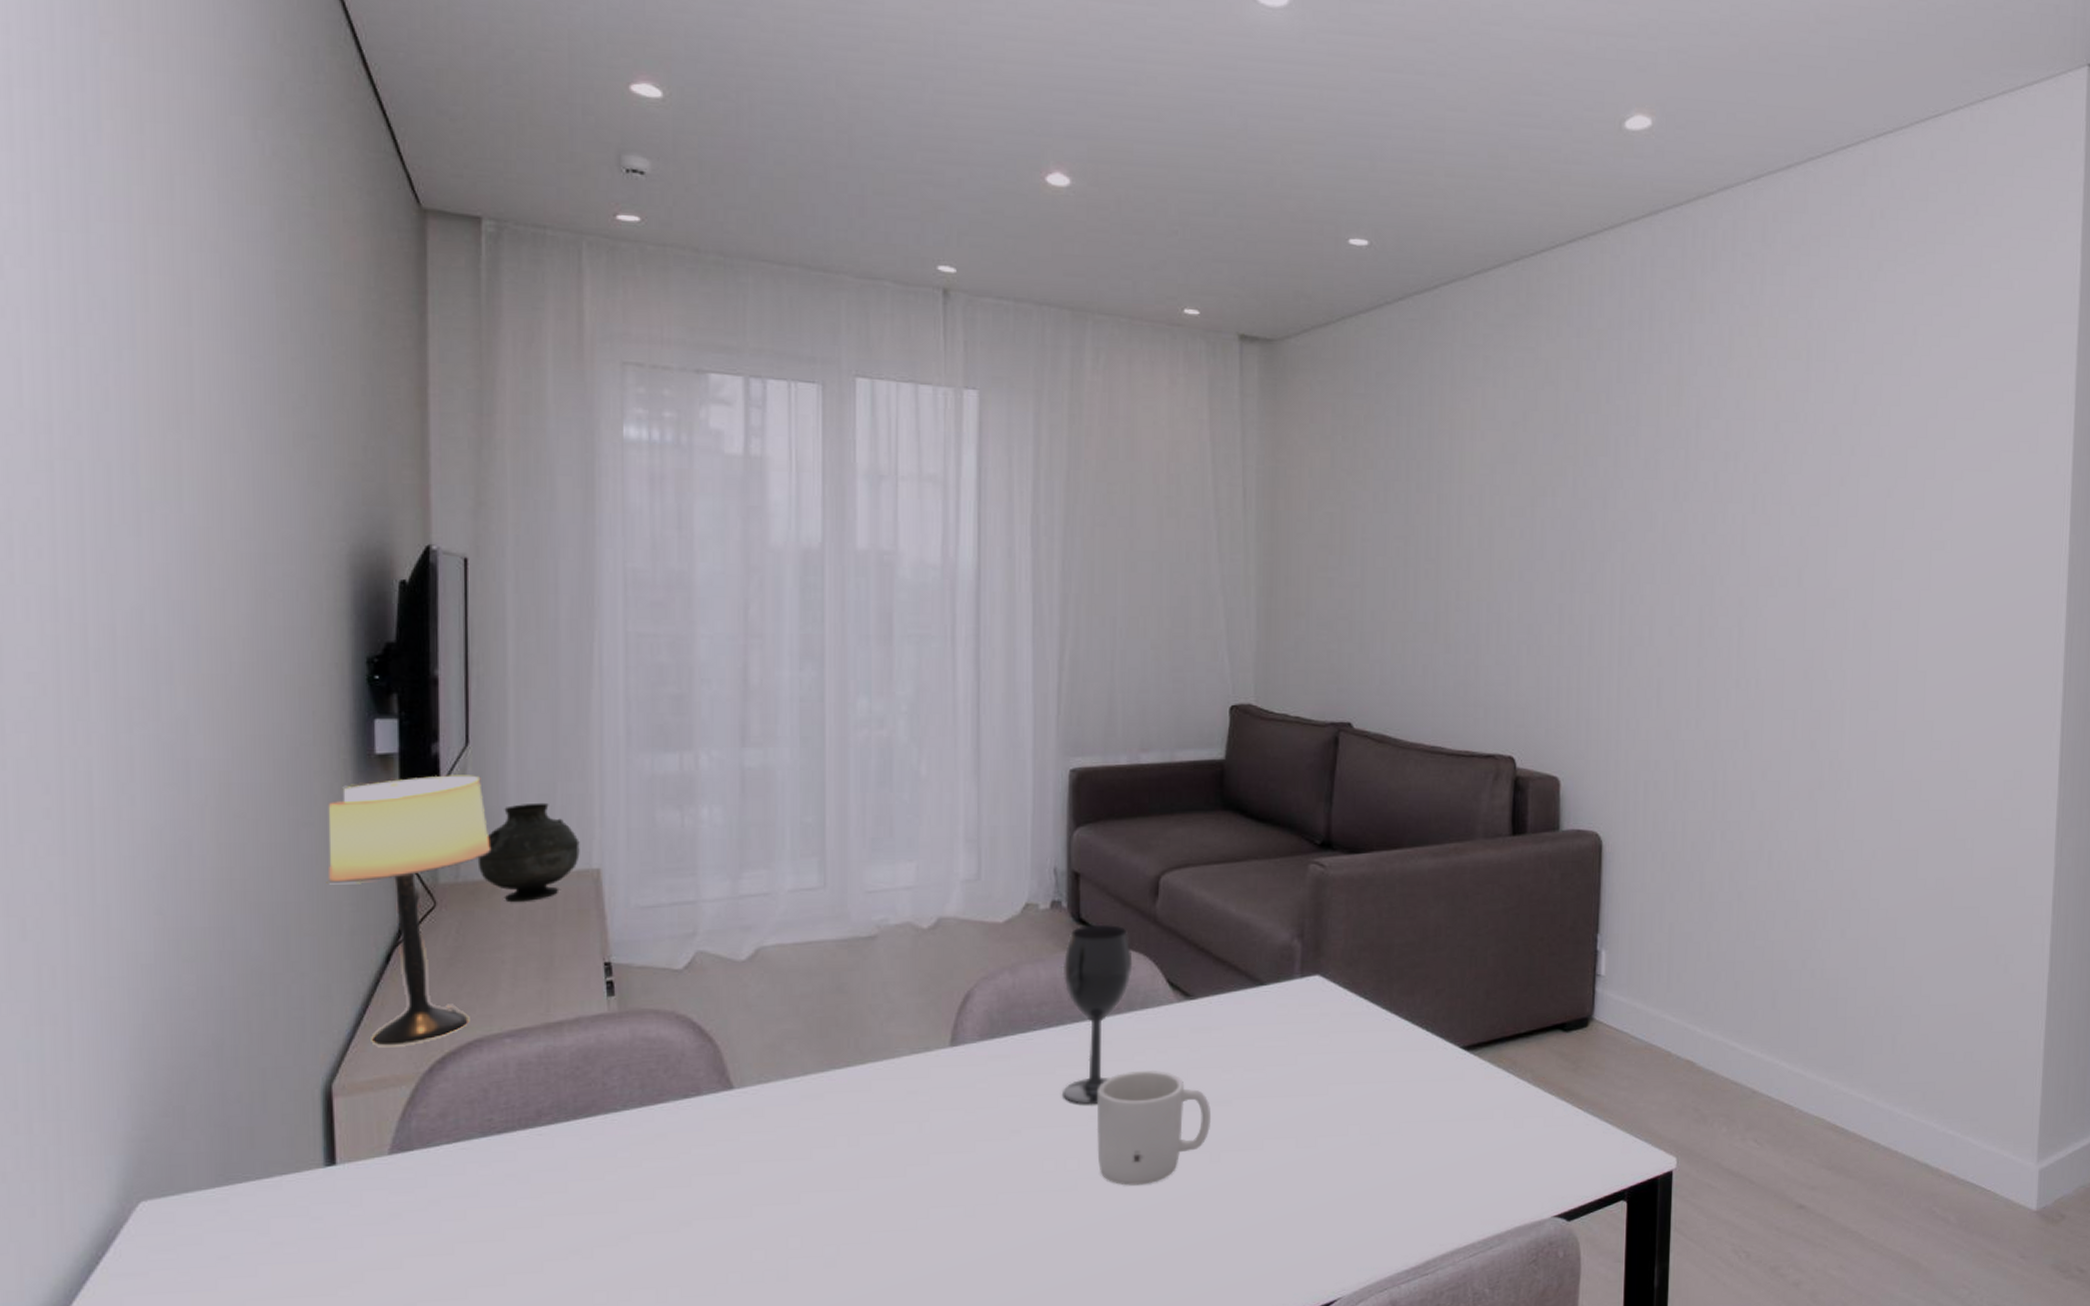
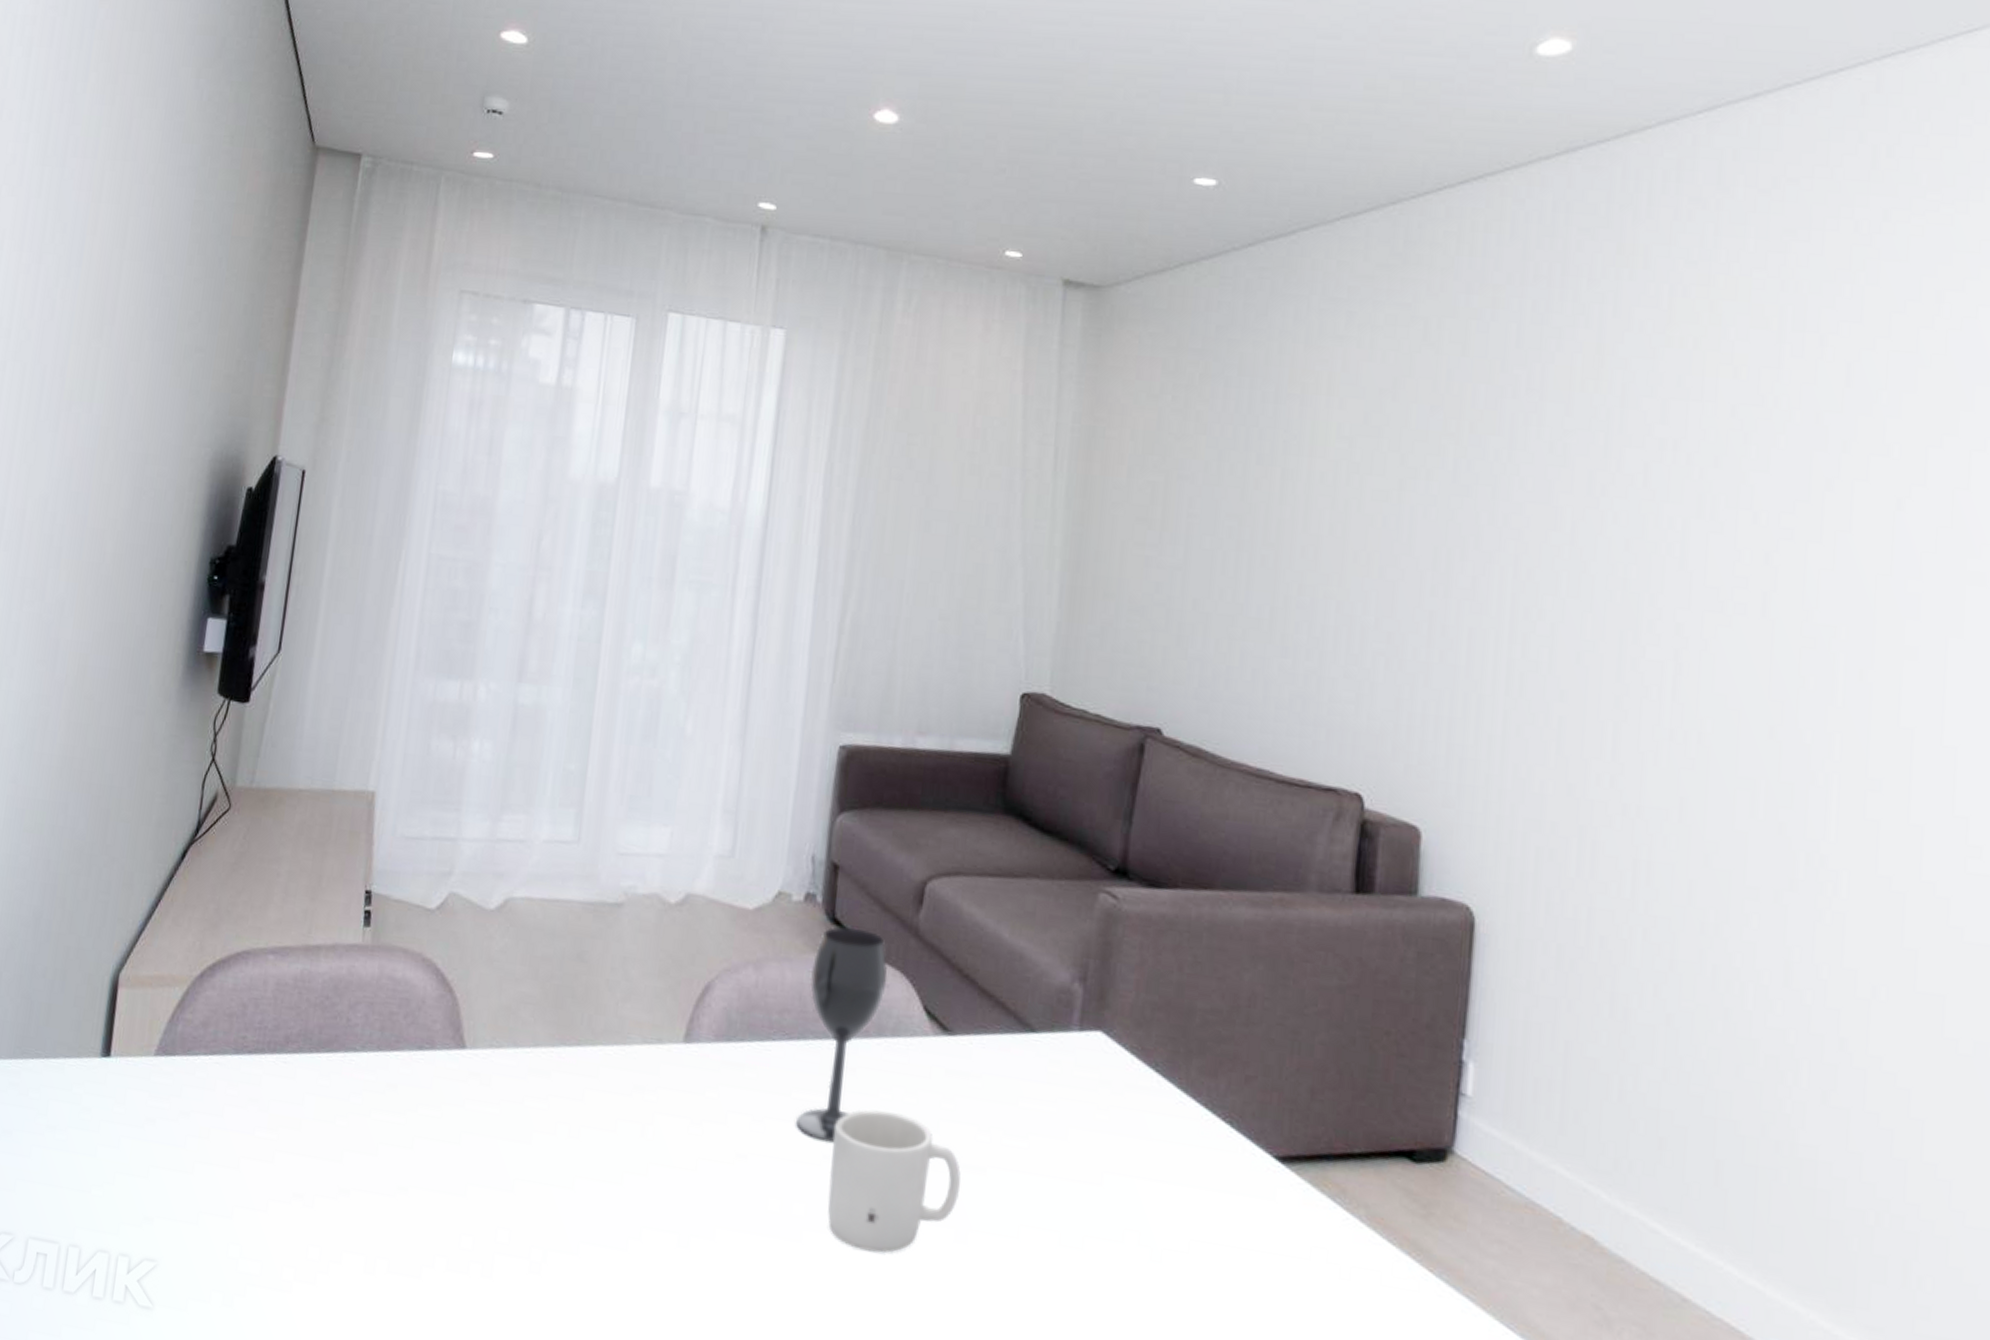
table lamp: present [326,775,492,1046] -> none [145,678,286,945]
vase: present [477,802,580,901] -> none [271,716,361,816]

